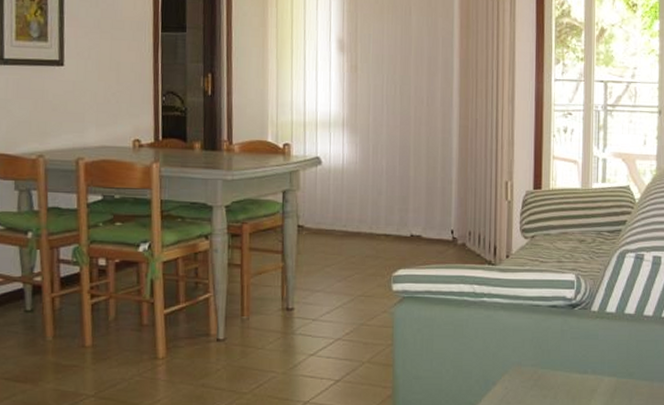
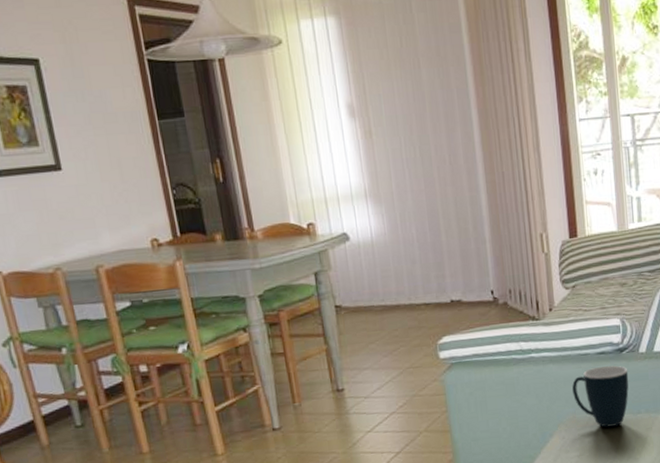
mug: none [521,320,579,383] -> present [572,365,629,428]

